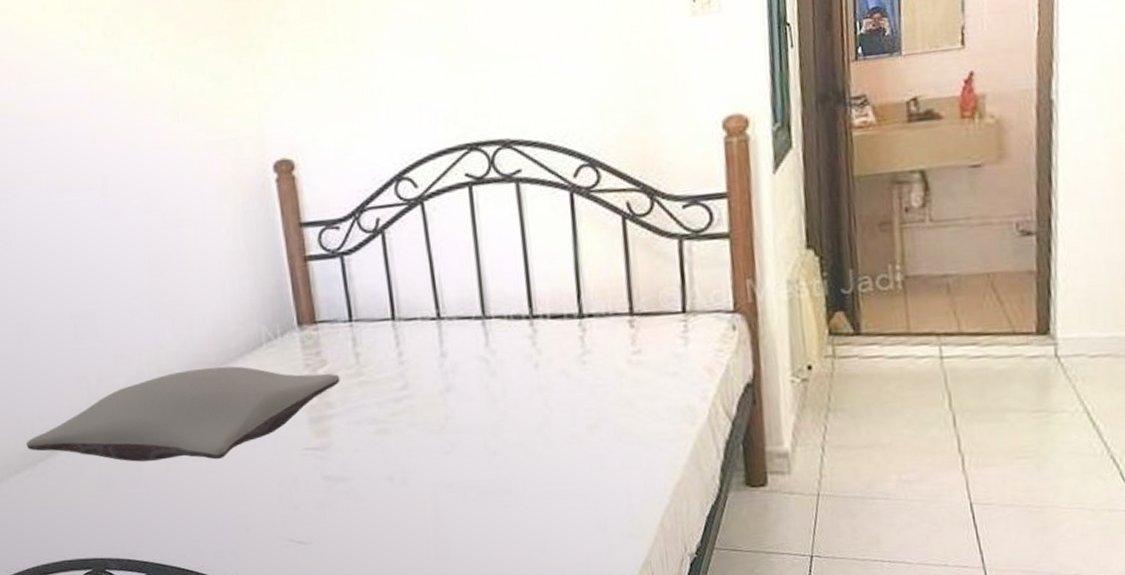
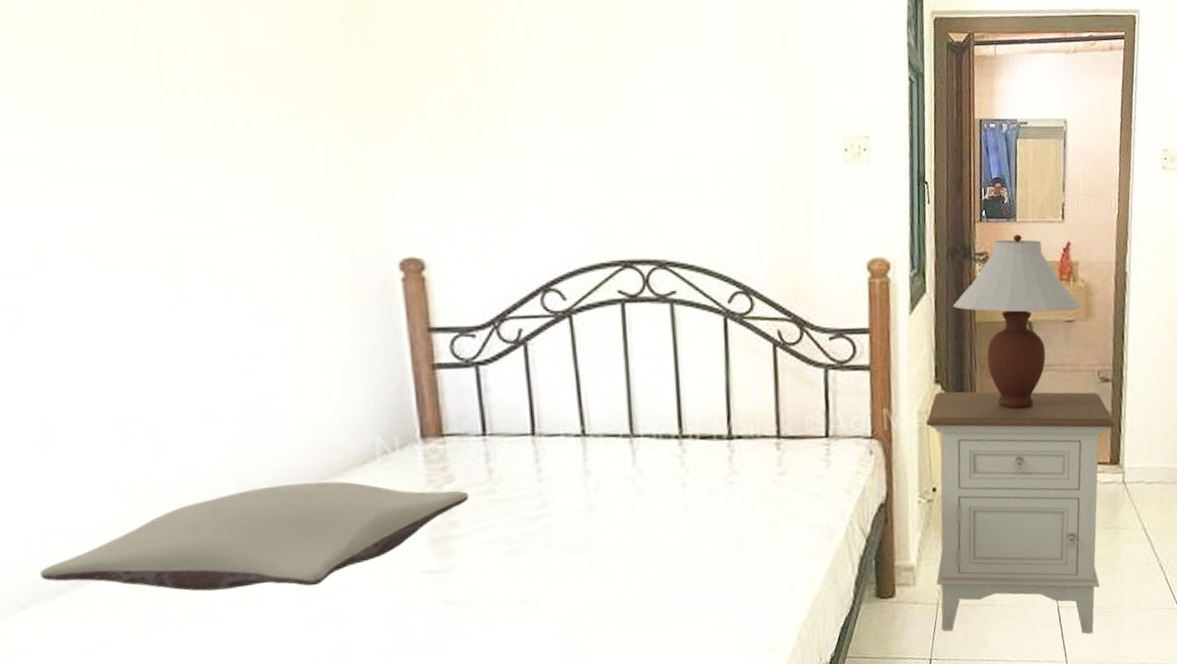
nightstand: none [797,249,1043,536] -> present [926,391,1115,634]
table lamp: none [824,69,991,274] -> present [952,234,1081,410]

